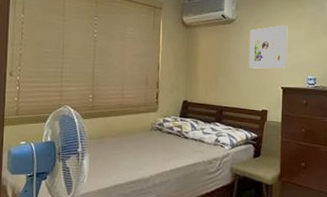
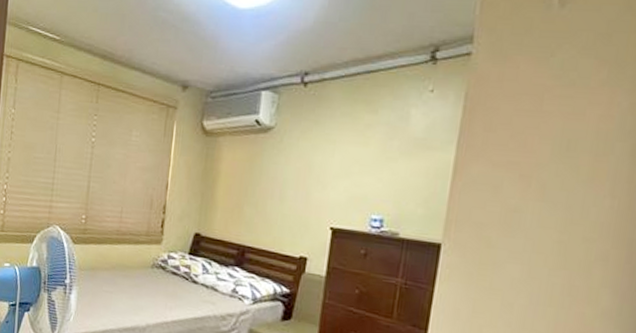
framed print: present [249,25,288,69] -> none [287,138,349,201]

